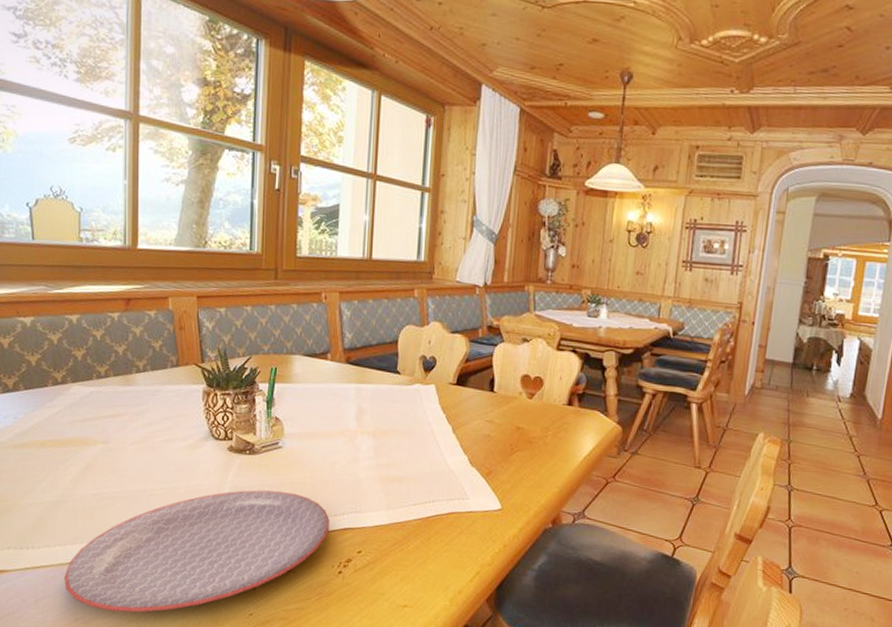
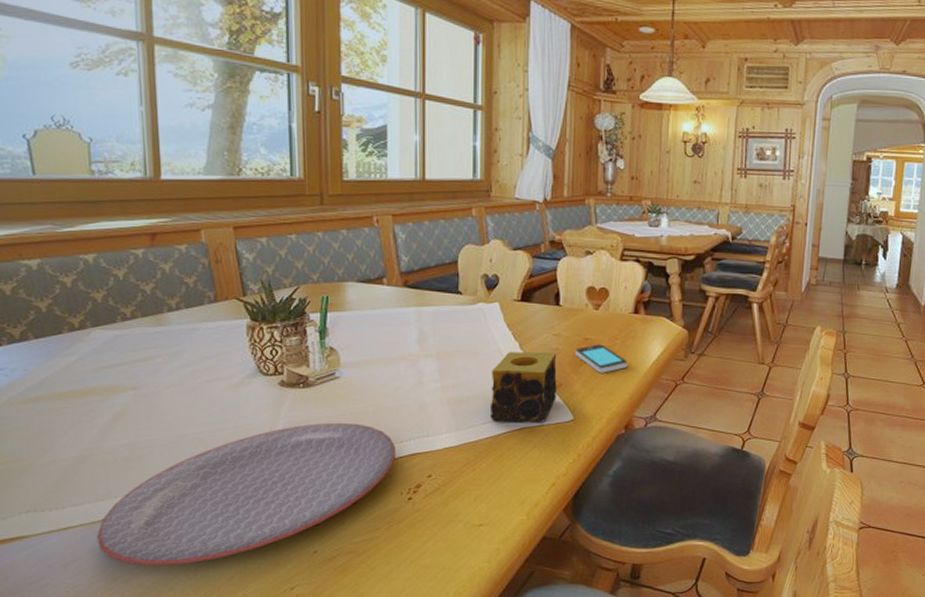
candle: none [421,435,489,509] -> present [491,352,557,422]
smartphone: none [506,434,559,464] -> present [575,344,628,373]

